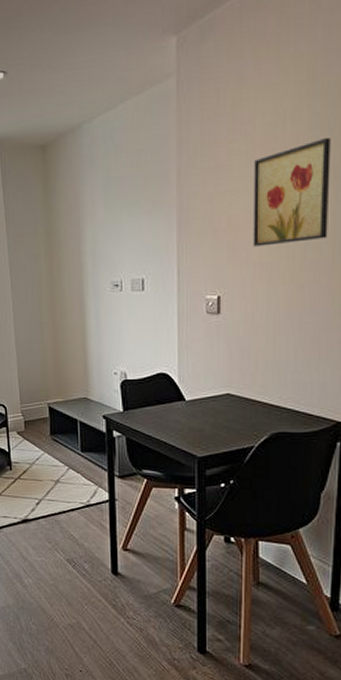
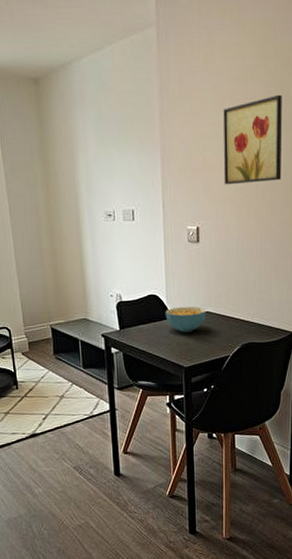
cereal bowl: none [176,387,227,417] -> present [165,306,207,333]

